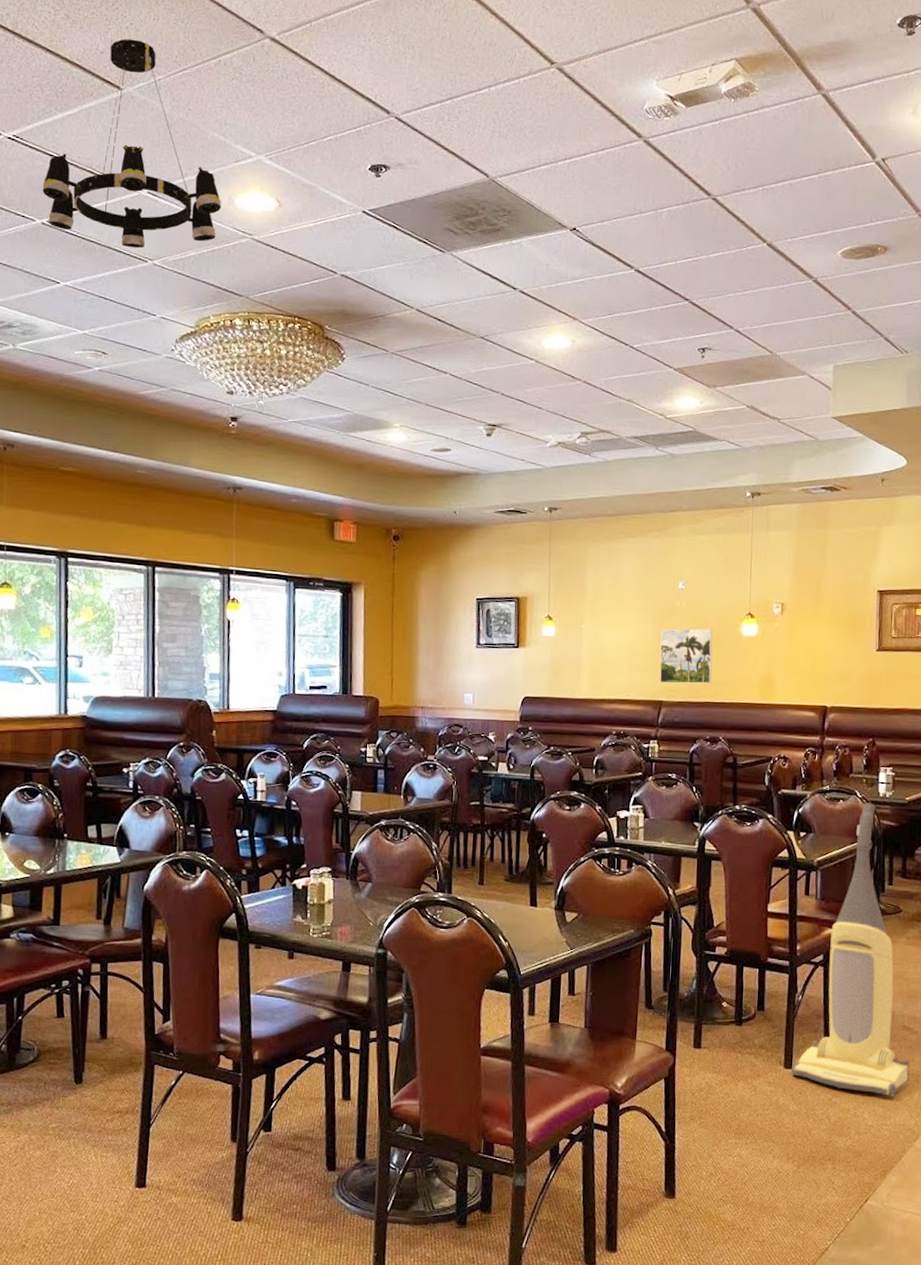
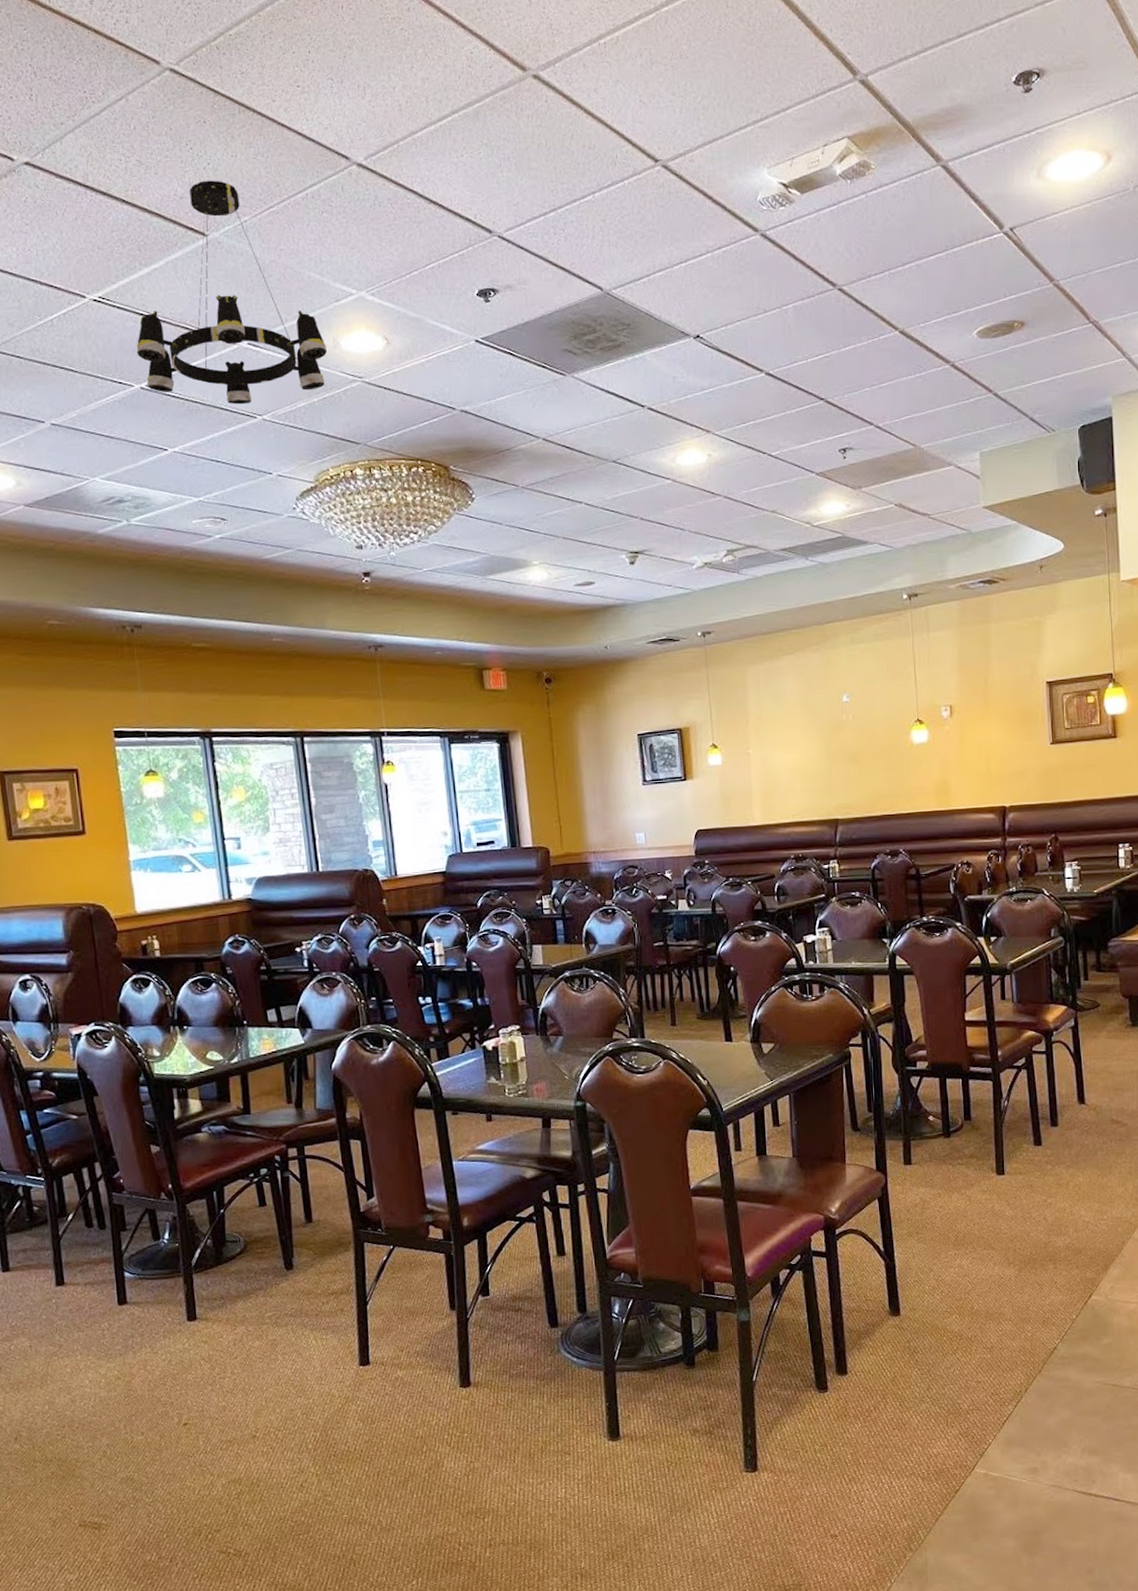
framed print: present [659,628,713,684] -> none [829,740,887,801]
vacuum cleaner: present [791,802,910,1098] -> none [1004,899,1123,1192]

